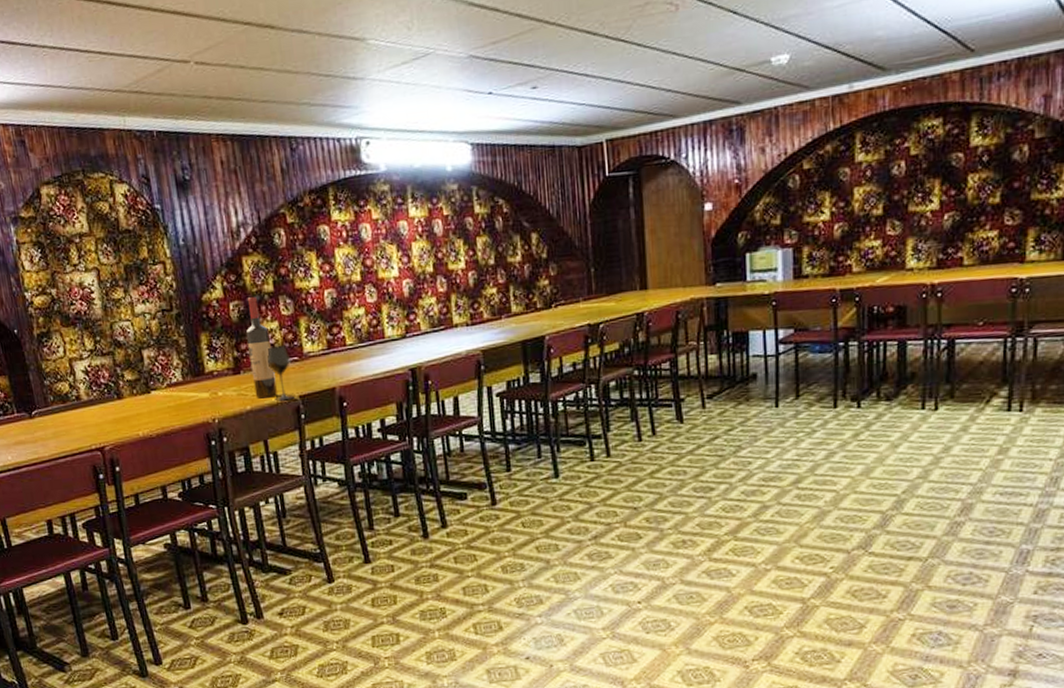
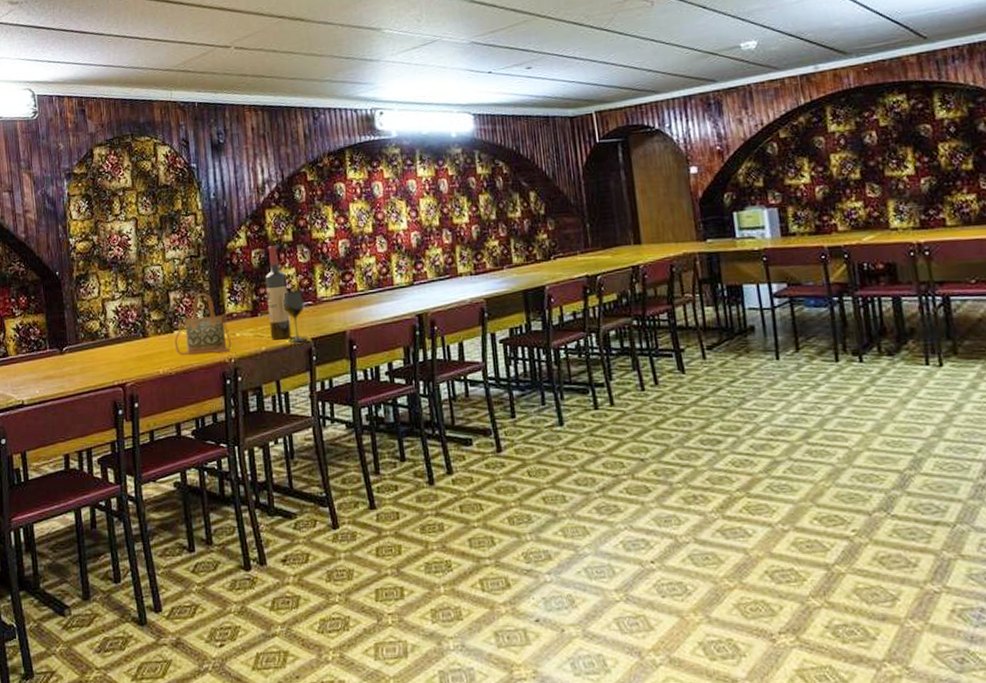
handbag: none [152,350,214,417] -> present [174,293,232,356]

